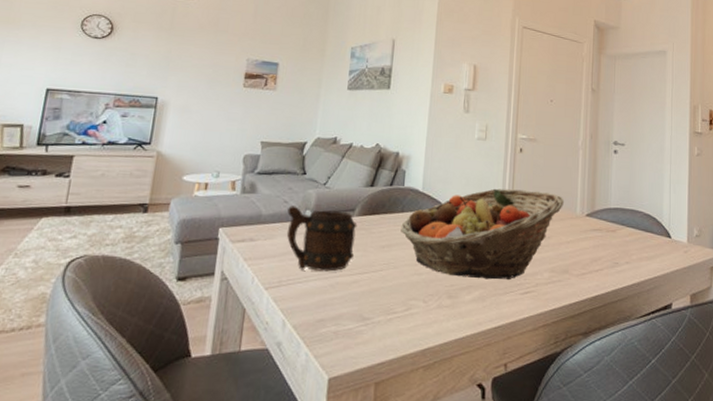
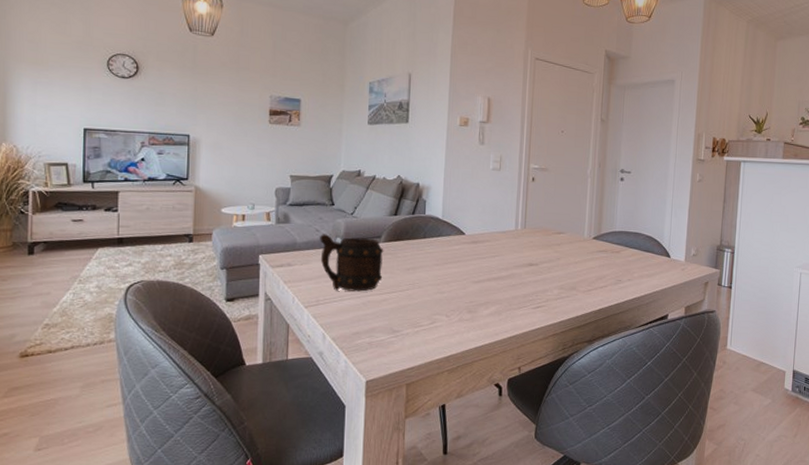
fruit basket: present [400,188,565,281] -> none [423,215,574,297]

